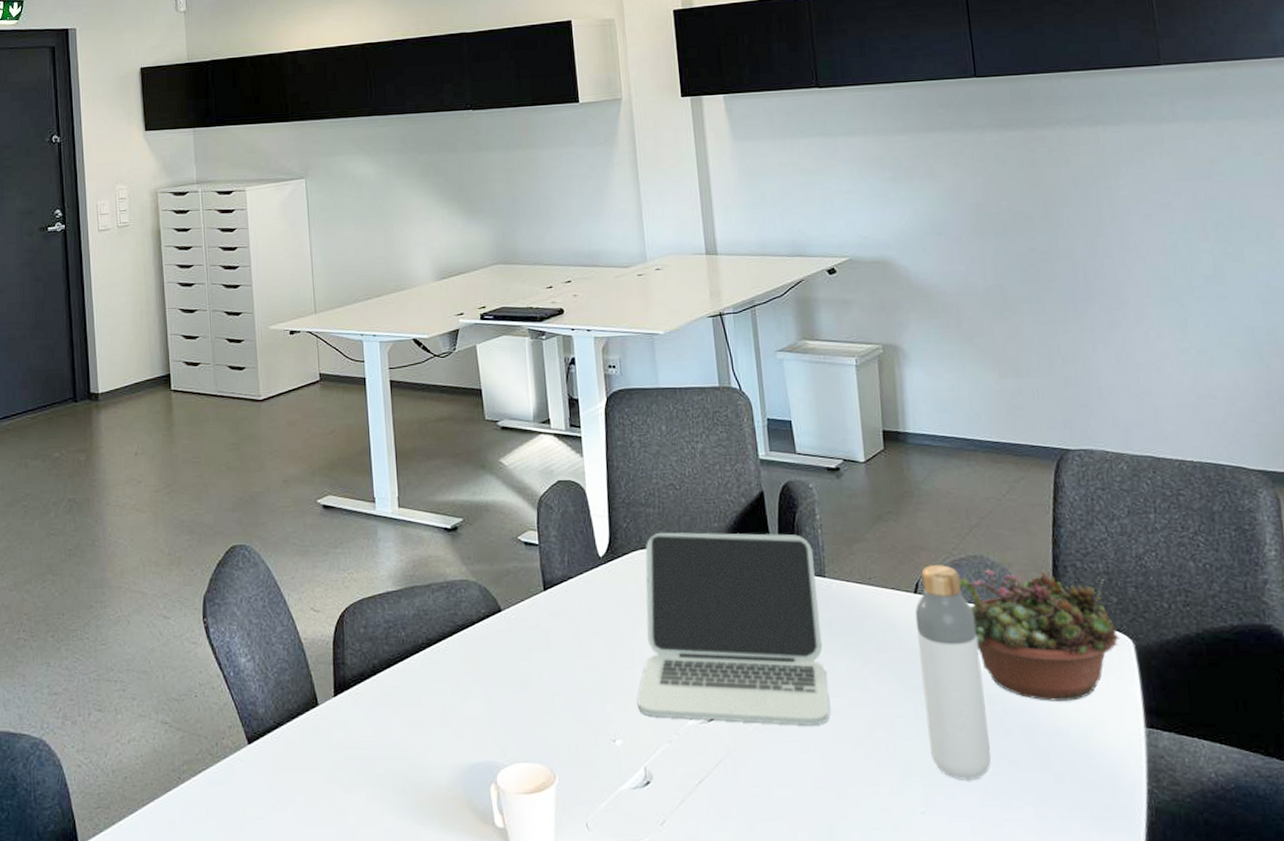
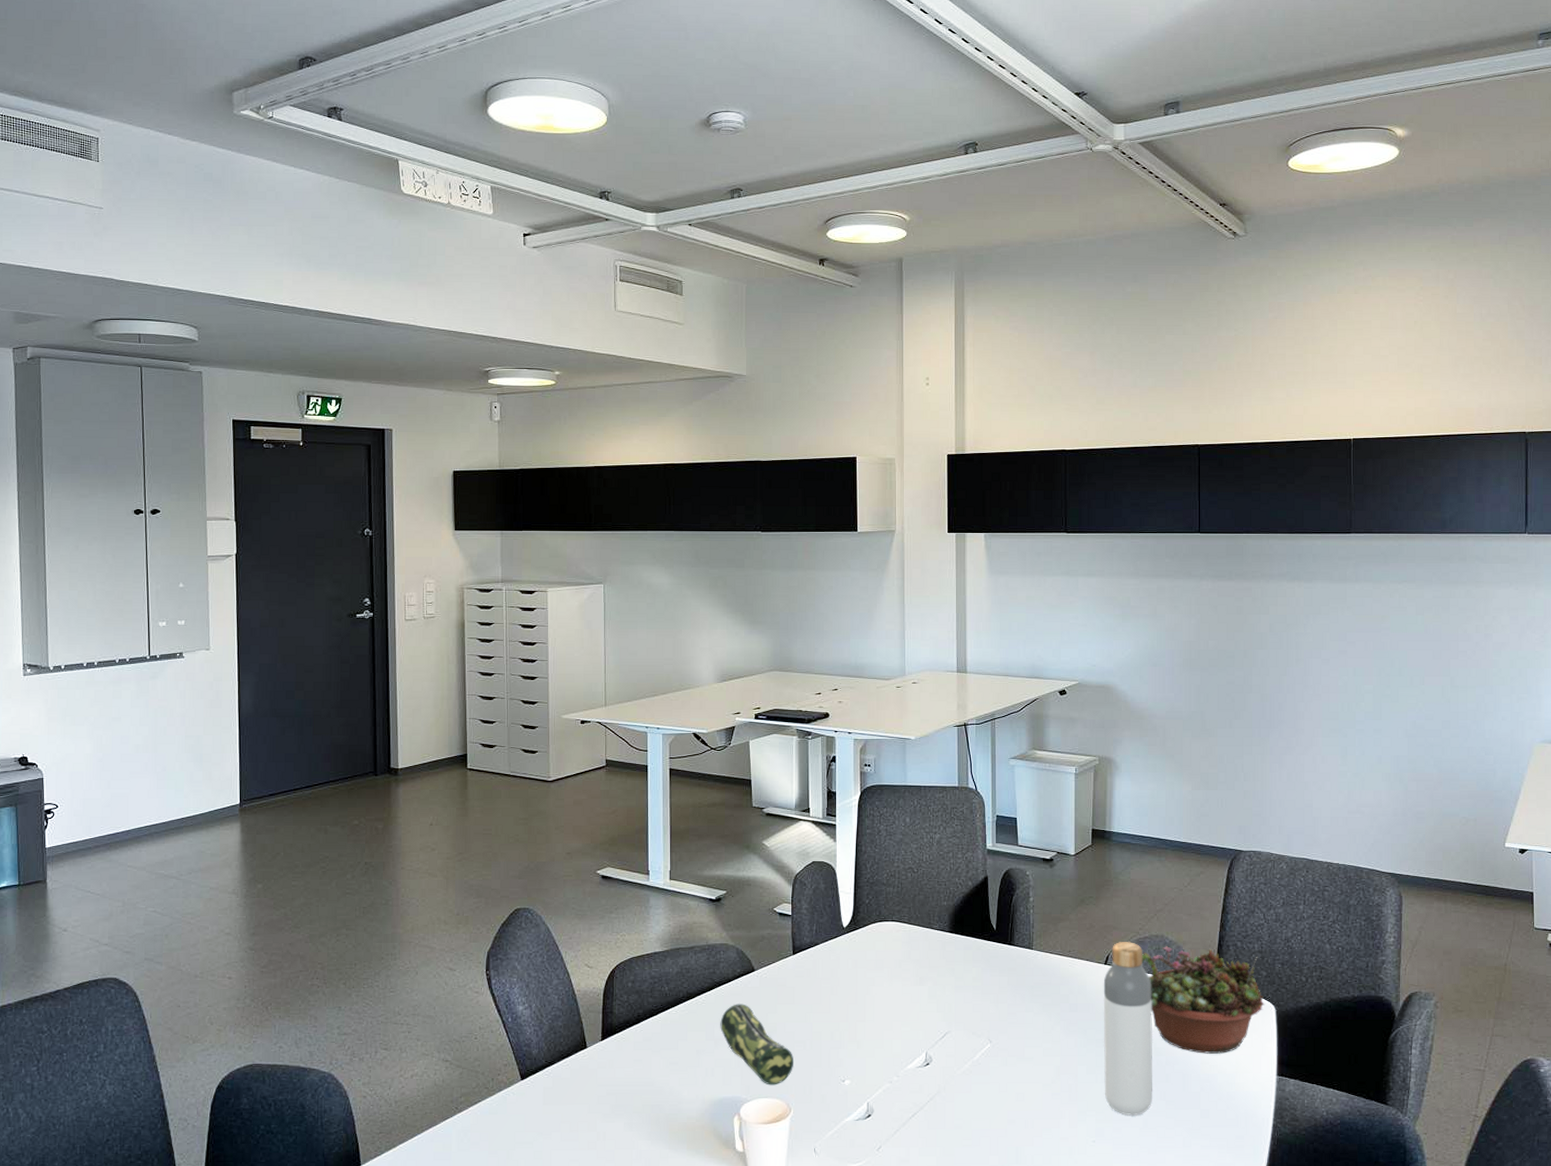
pencil case: none [466,650,555,747] -> present [720,1004,795,1086]
laptop: present [637,531,829,726] -> none [866,908,1025,1071]

